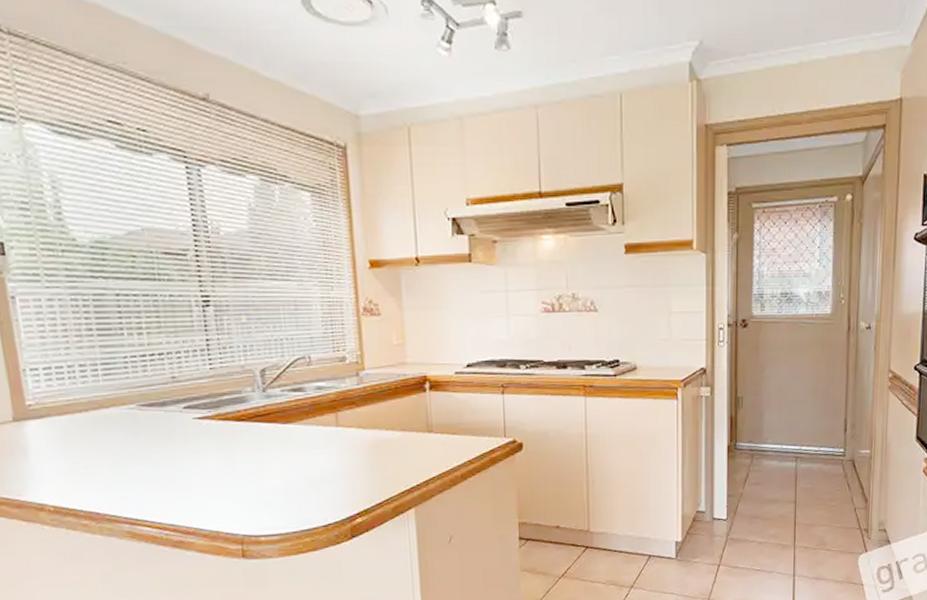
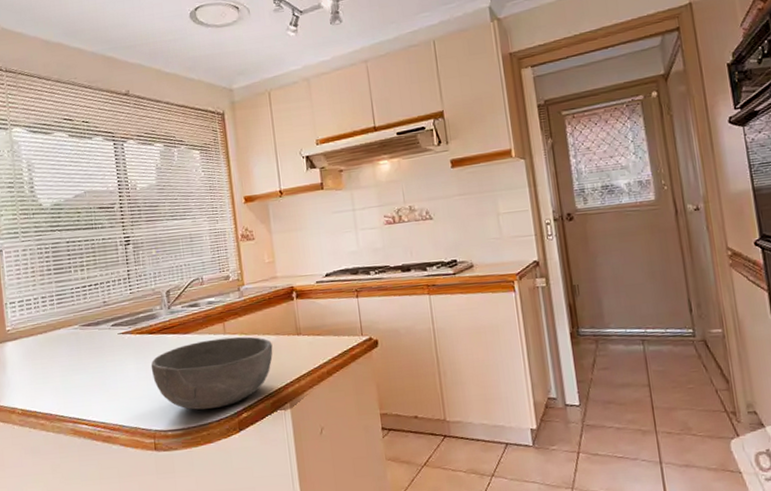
bowl: none [238,430,398,513] -> present [151,336,273,410]

